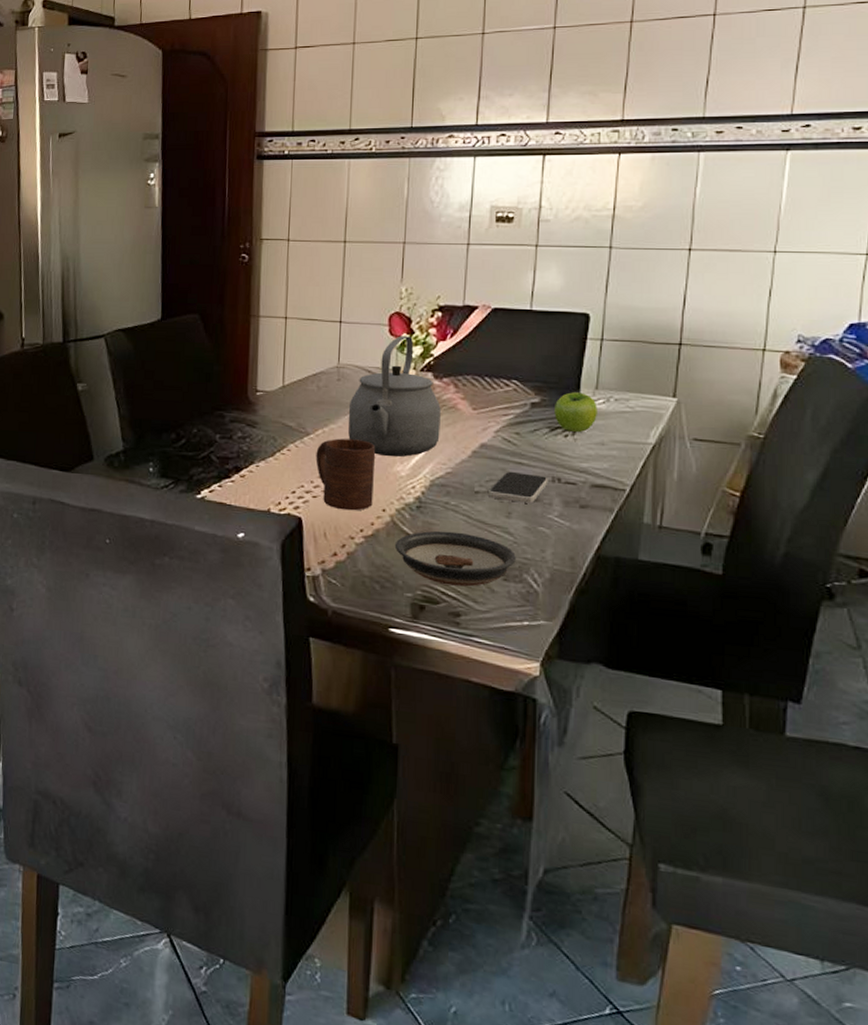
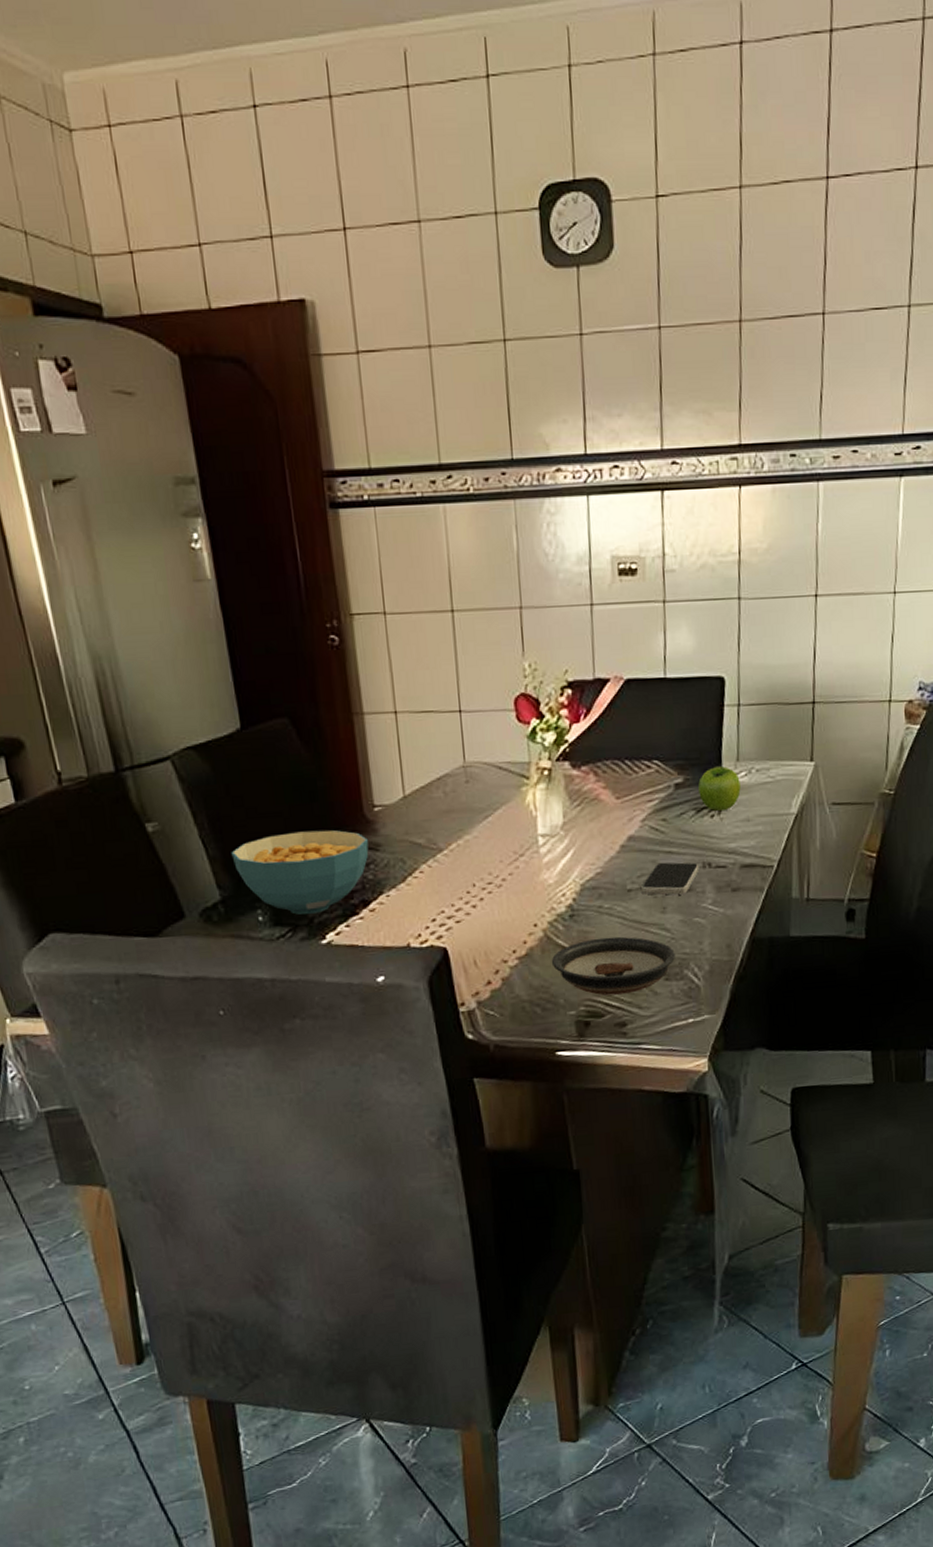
cereal bowl: none [137,404,248,473] -> present [231,830,369,915]
cup: present [316,438,376,511] -> none [452,849,523,932]
tea kettle: present [348,336,441,457] -> none [483,721,585,865]

